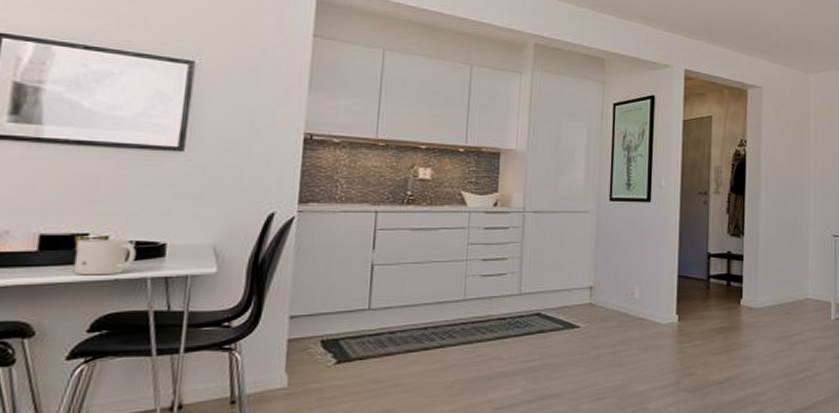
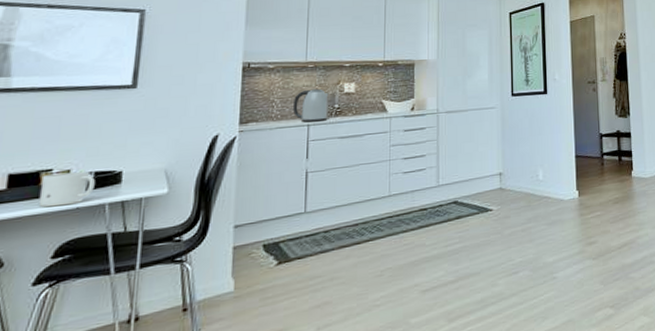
kettle: none [360,171,401,210] -> present [293,88,329,124]

